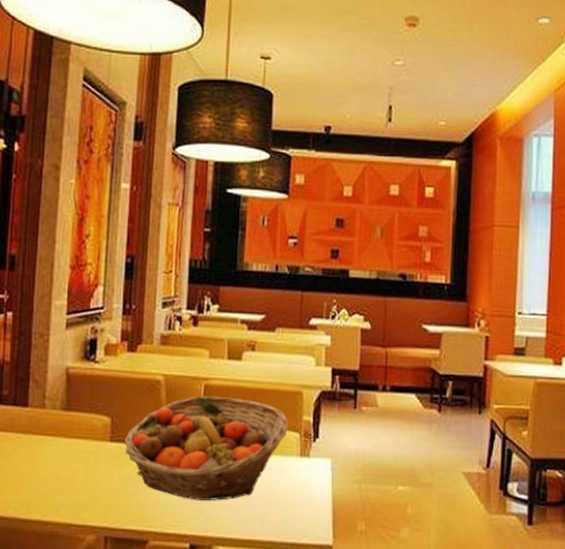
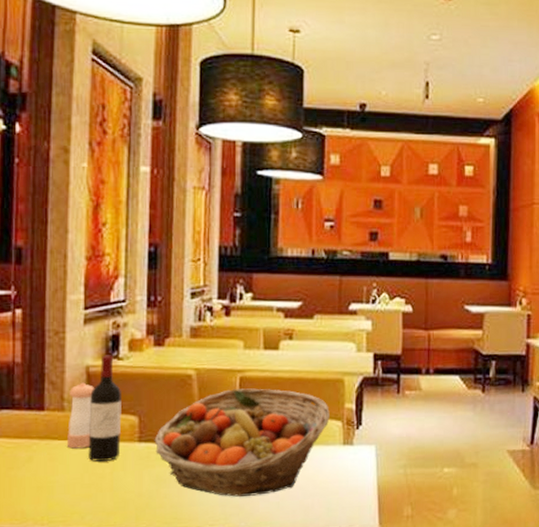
pepper shaker: none [46,382,72,444] -> present [66,382,94,449]
wine bottle: none [65,358,96,458] -> present [88,355,122,462]

